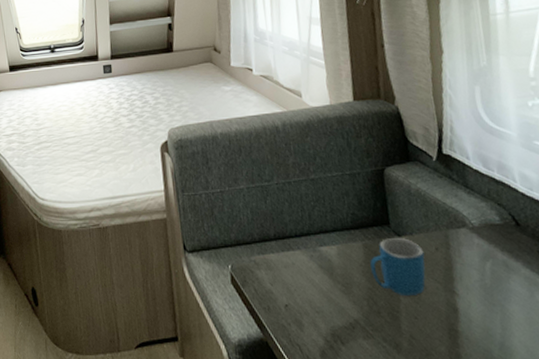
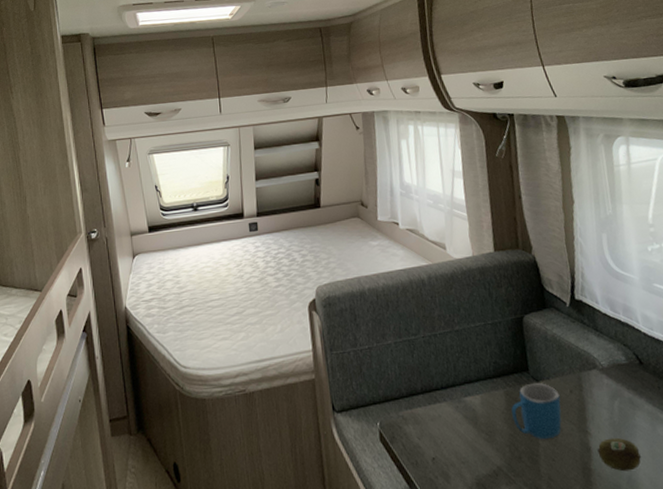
fruit: none [465,300,517,337] -> present [597,437,642,472]

